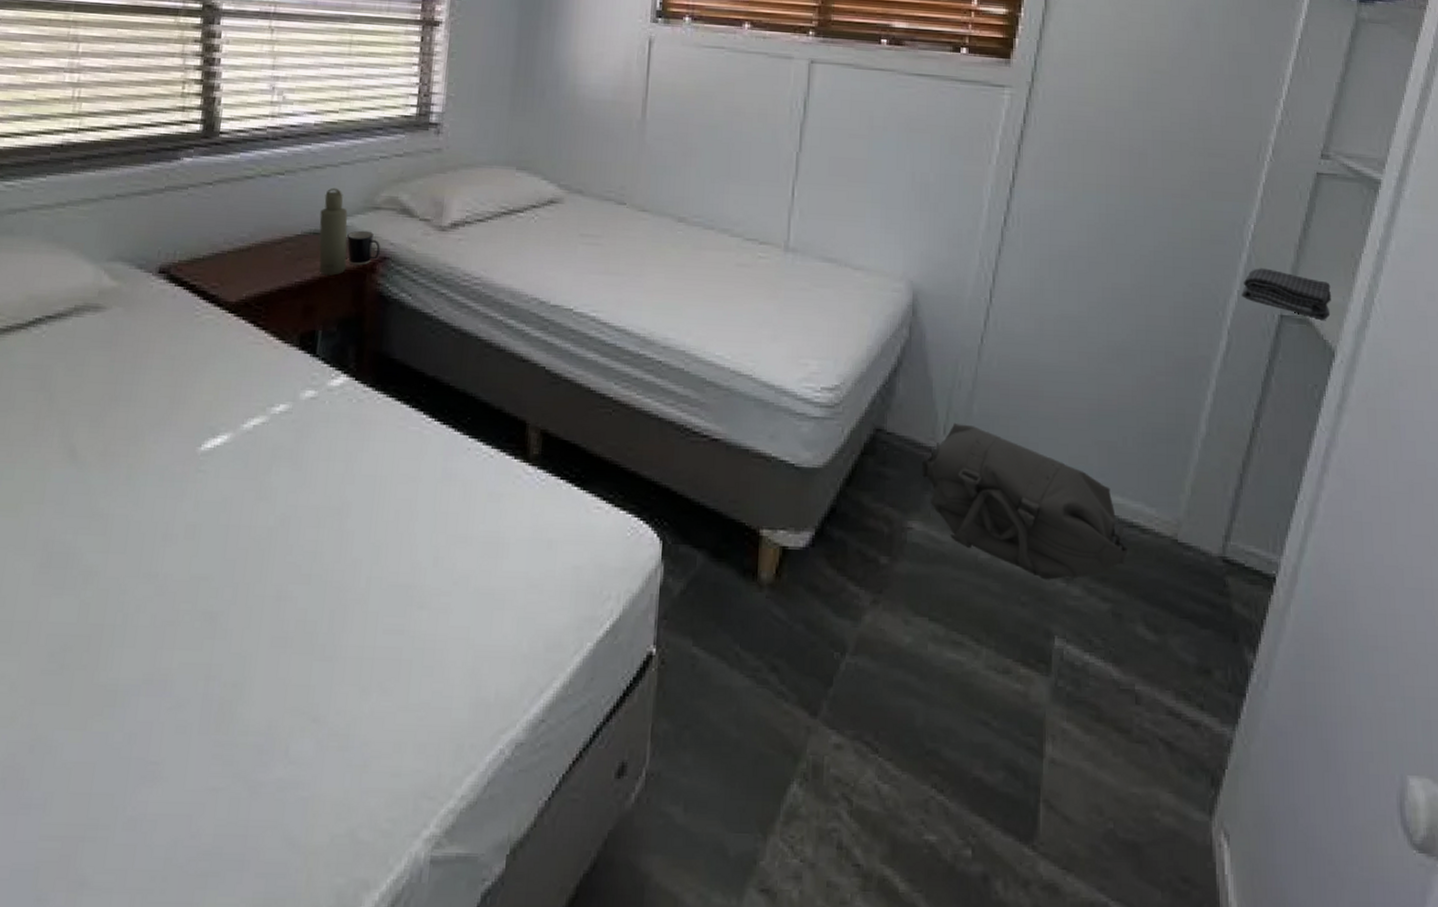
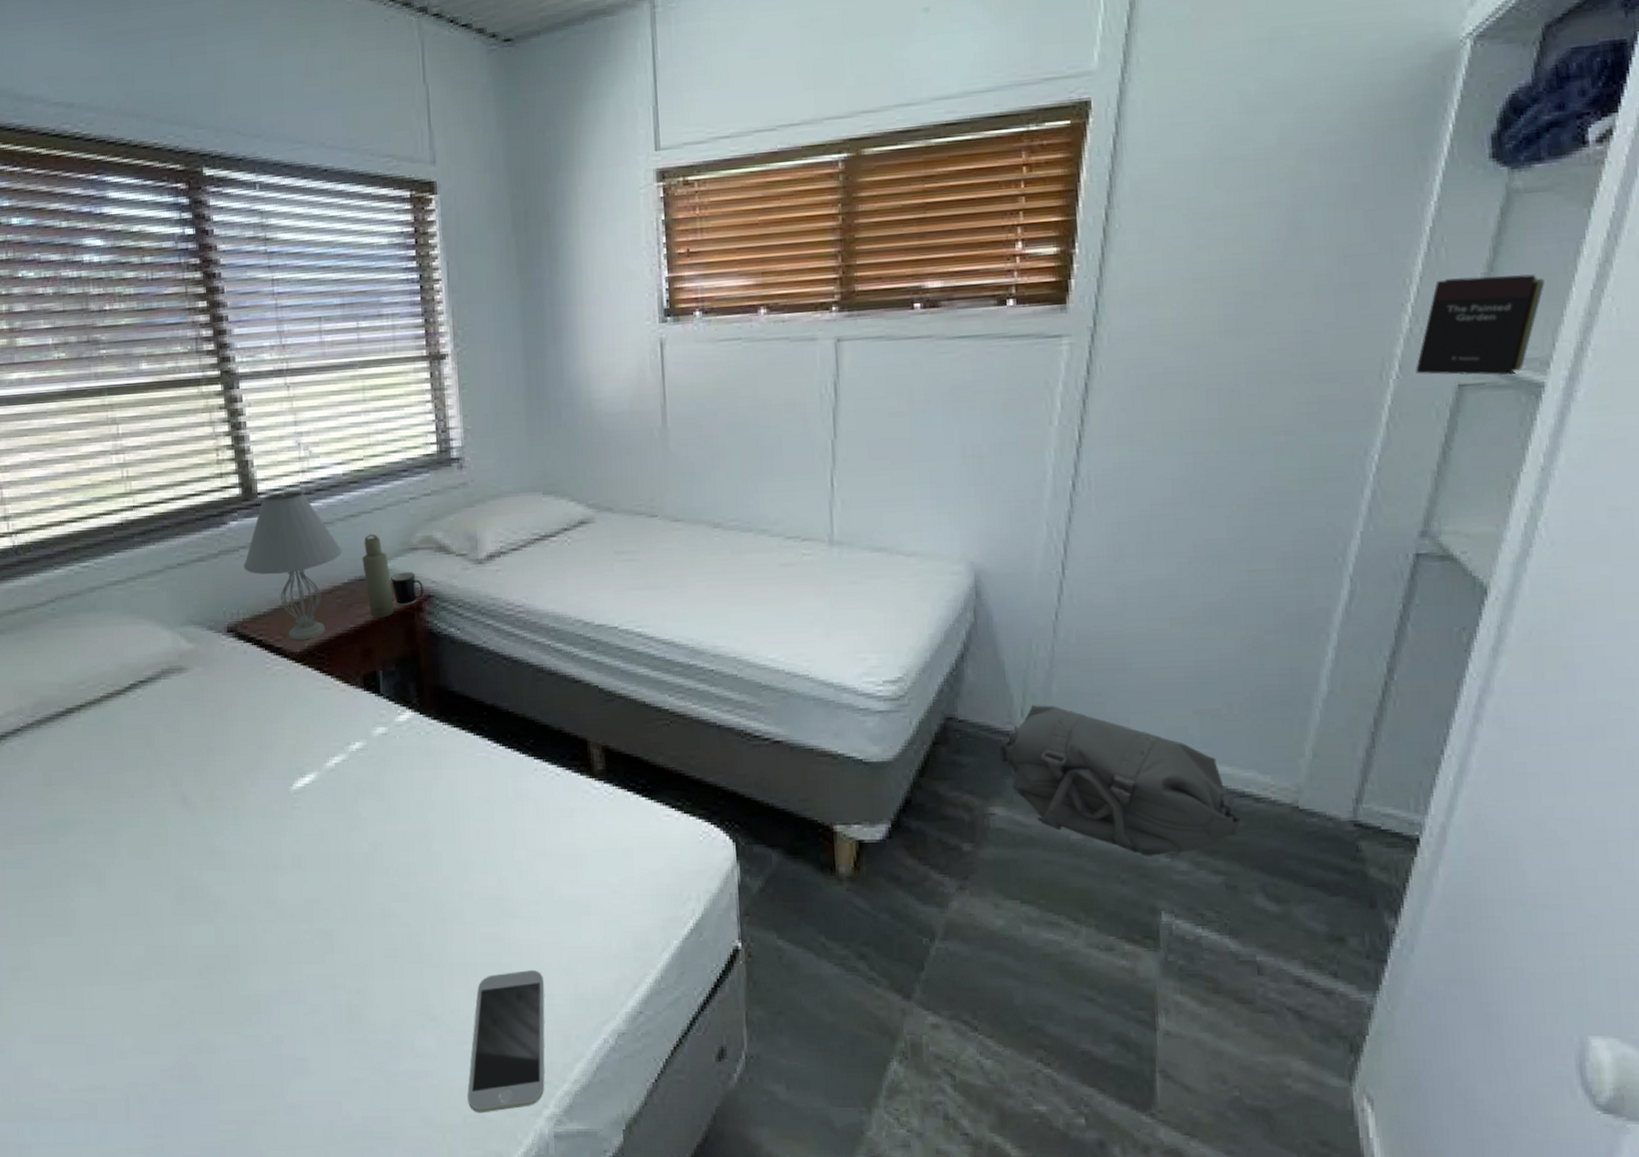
table lamp: none [189,134,301,290] -> present [243,491,343,641]
smartphone: none [339,668,445,833] -> present [467,970,545,1113]
towel: present [1241,268,1331,320] -> none [1365,502,1481,554]
books: none [1285,83,1382,169] -> present [1416,274,1544,376]

